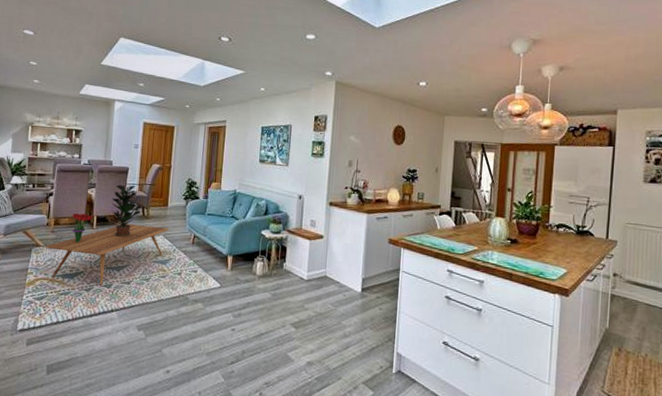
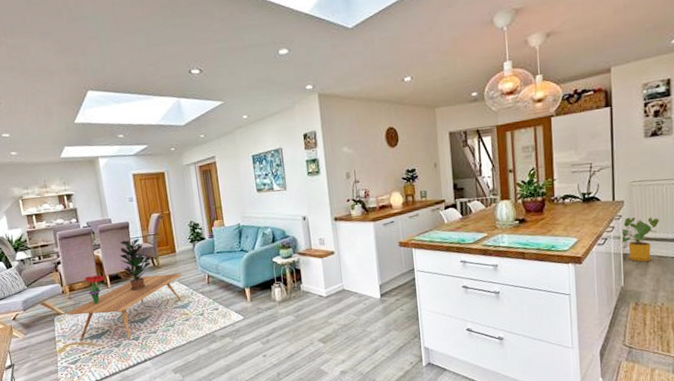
house plant: none [610,259,651,308] -> present [620,217,660,262]

